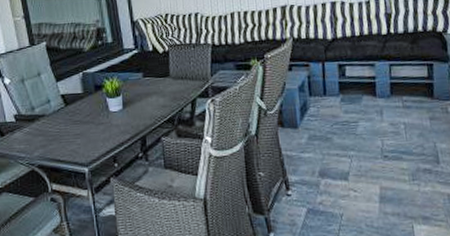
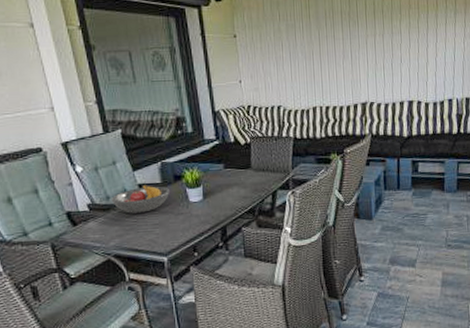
fruit bowl: none [36,95,91,124] -> present [111,185,171,213]

